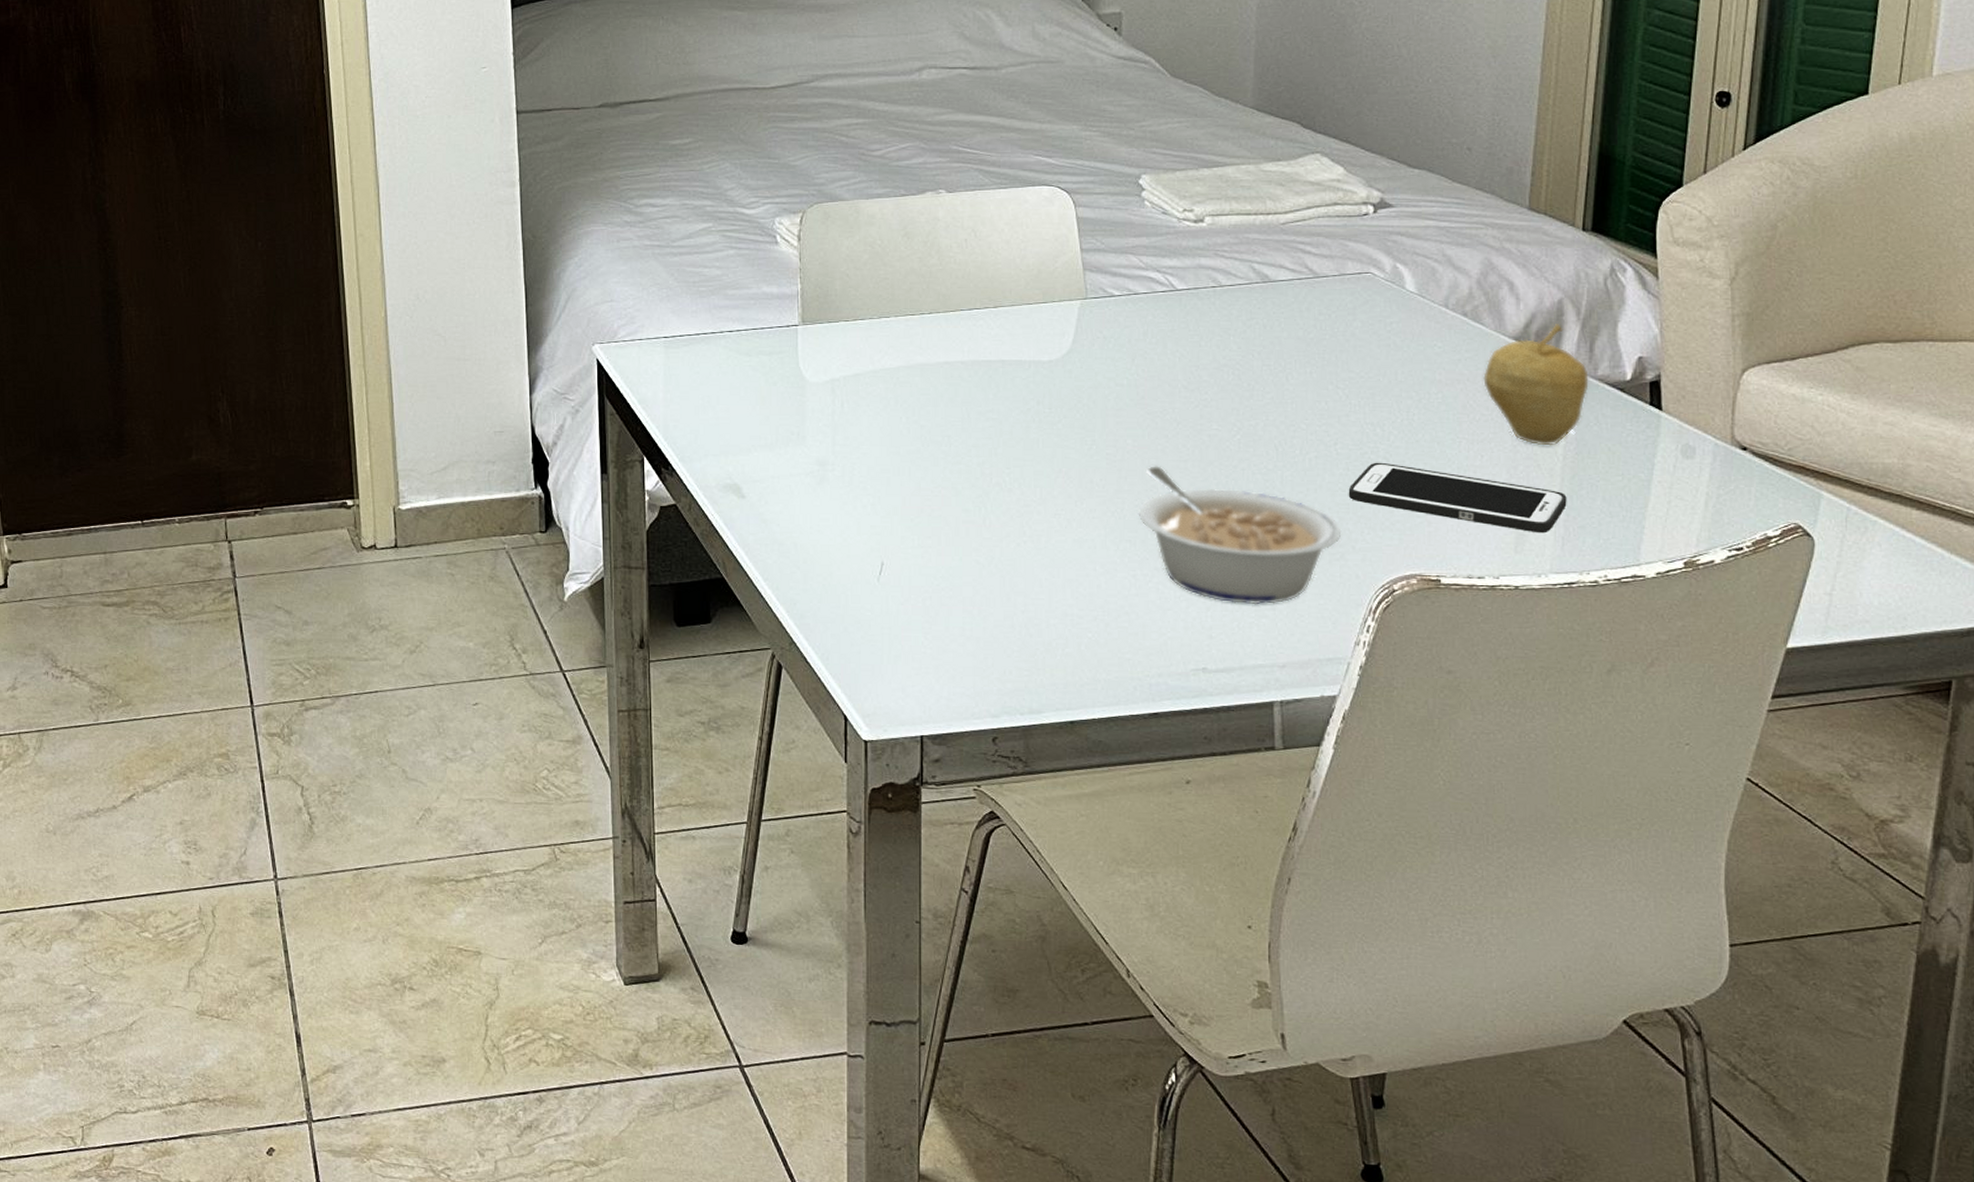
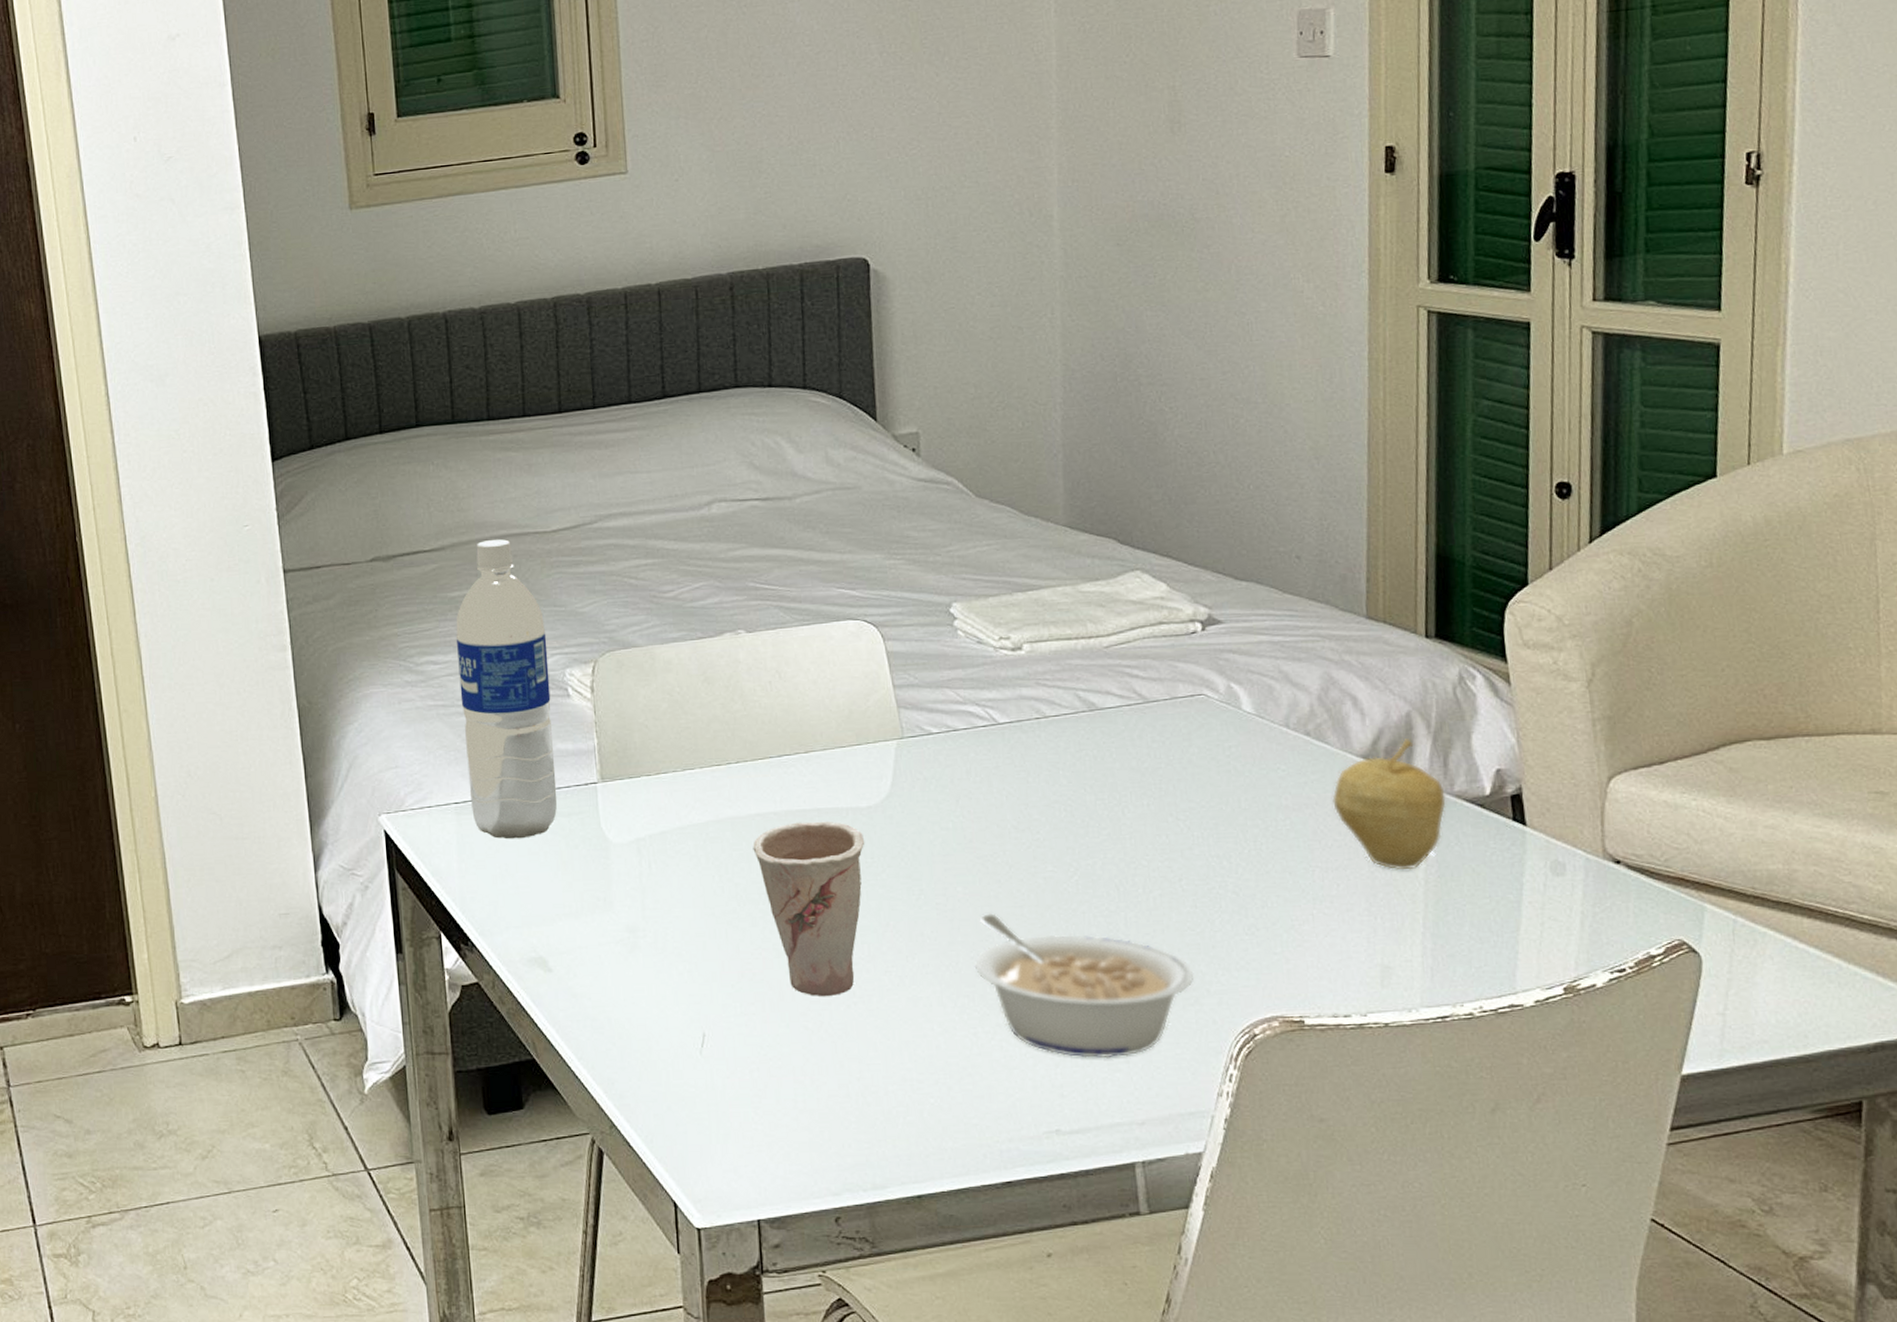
water bottle: none [674,93,760,374] -> present [455,539,557,839]
cup: none [939,372,1045,535] -> present [753,821,865,997]
cell phone: present [1348,462,1567,534] -> none [1197,897,1433,965]

